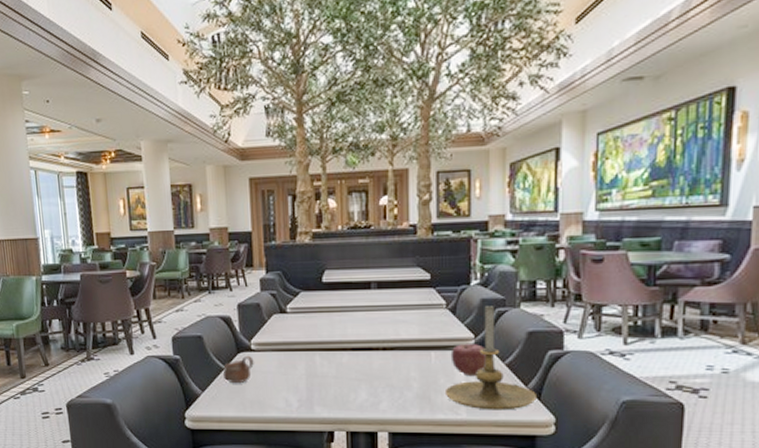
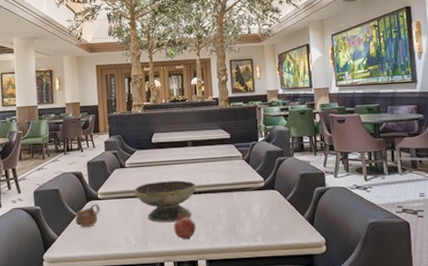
decorative bowl: none [297,332,381,384] -> present [134,180,197,223]
fruit: none [348,373,377,407] -> present [174,213,196,240]
candle holder: present [444,306,536,411] -> none [245,156,311,237]
apple: present [450,344,487,377] -> none [248,185,274,211]

